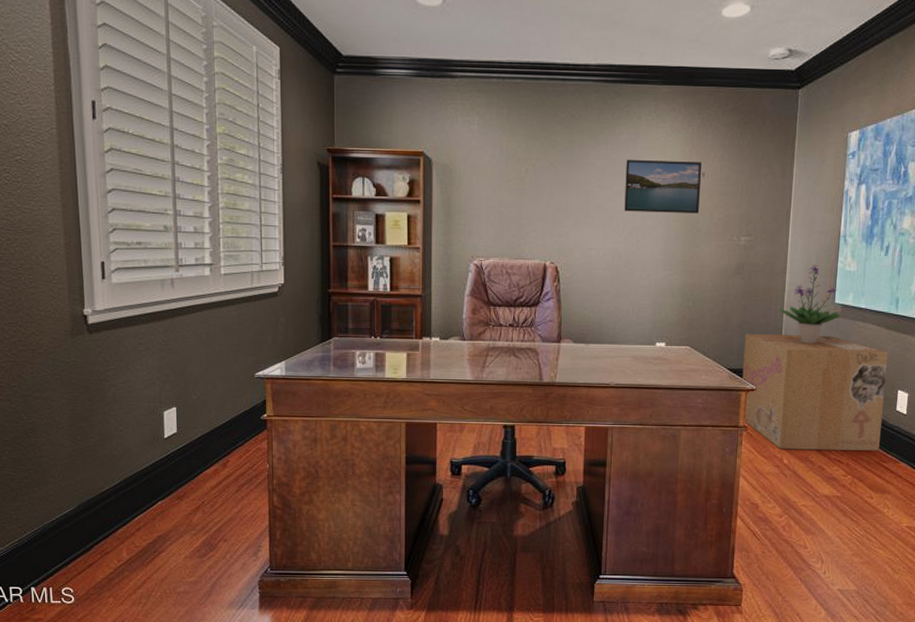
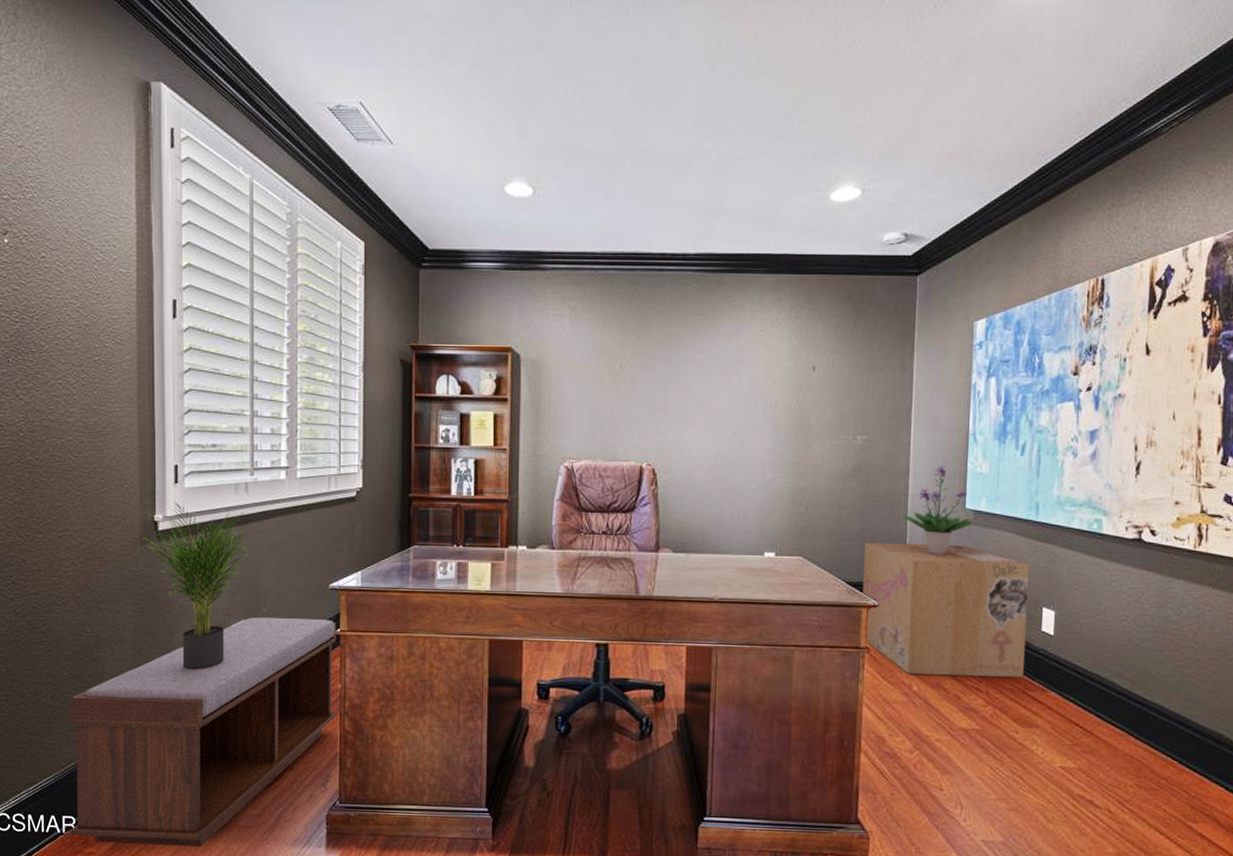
bench: none [10,403,265,611] -> present [70,617,336,847]
potted plant: none [67,297,187,452] -> present [136,502,259,669]
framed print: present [624,160,702,214] -> none [727,353,812,410]

